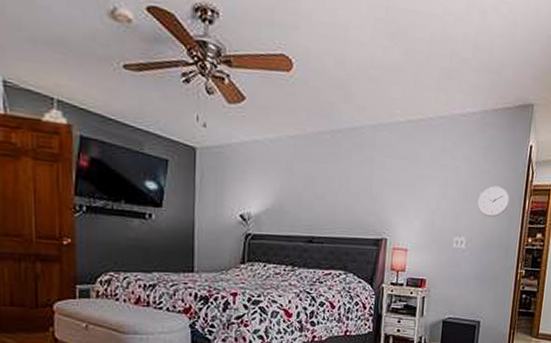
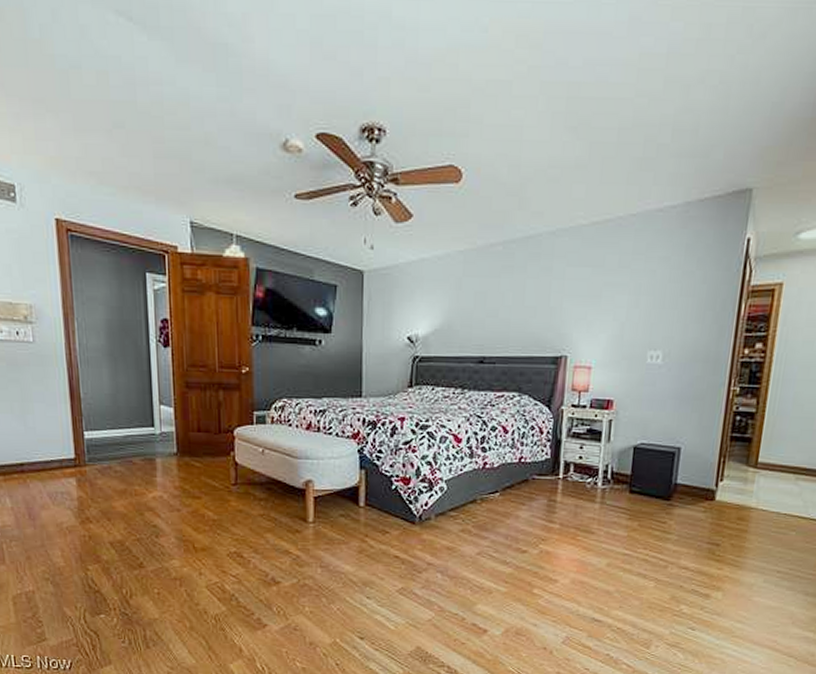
wall clock: present [477,186,510,217] -> none [677,289,720,326]

